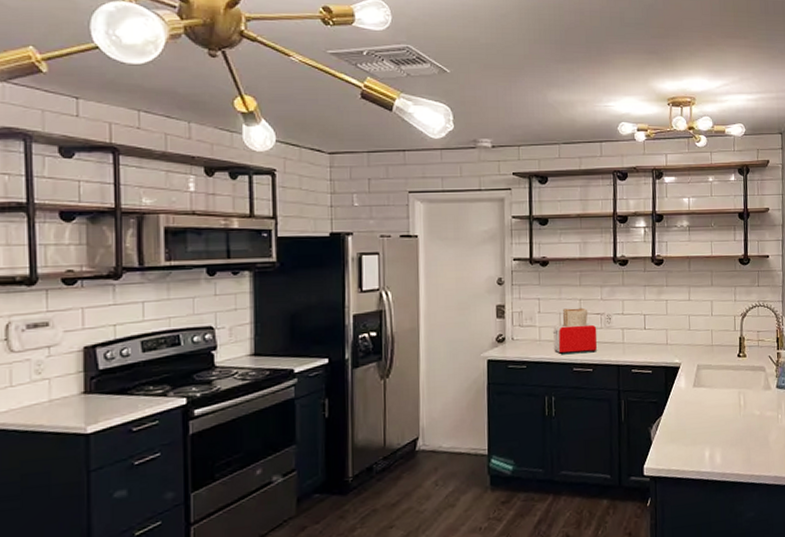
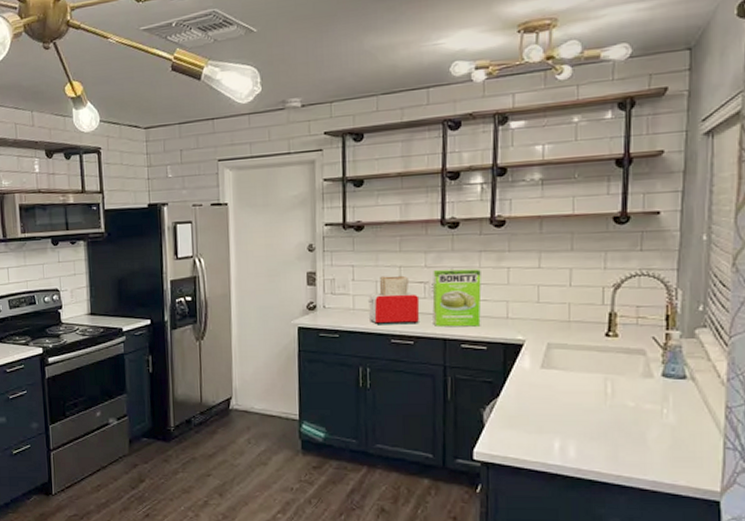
cake mix box: none [607,301,647,354] -> present [432,269,482,327]

